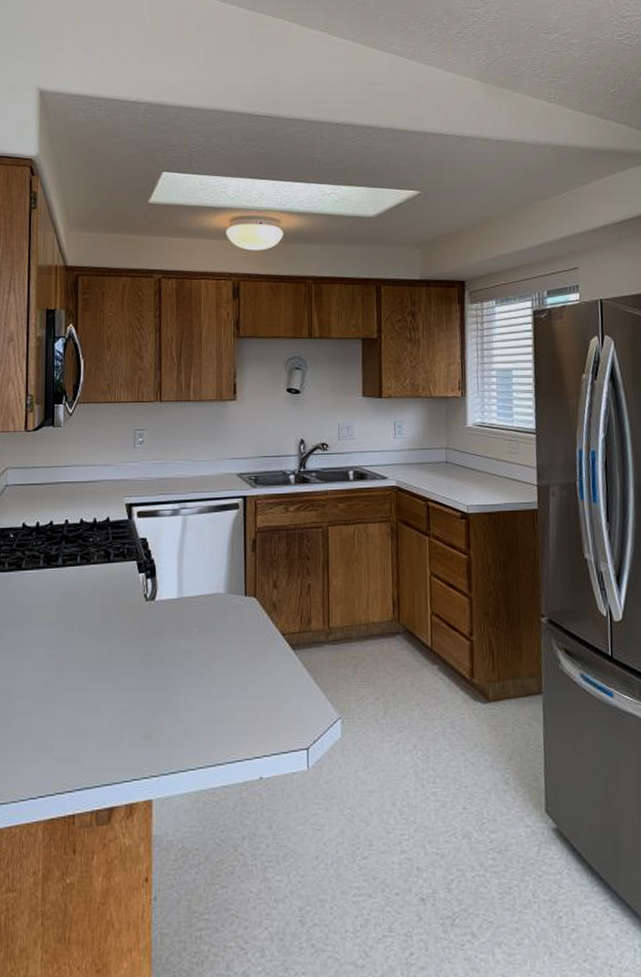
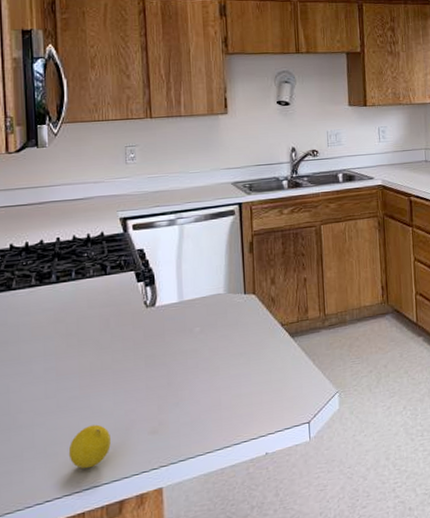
fruit: none [63,721,104,767] -> present [68,424,111,469]

